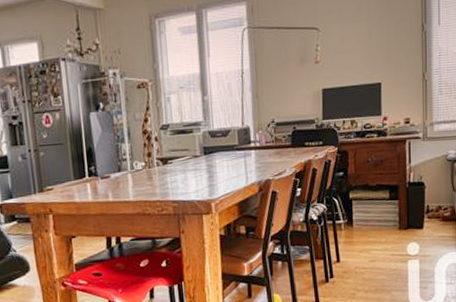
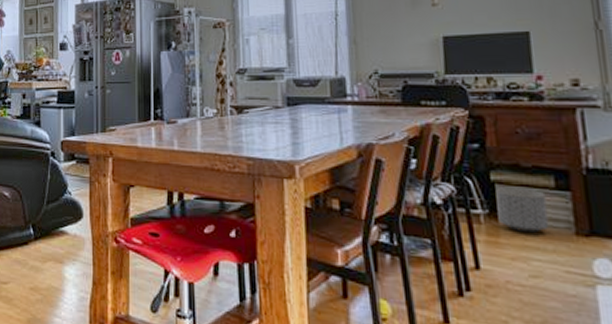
planter: none [352,201,384,232] -> present [495,187,550,233]

